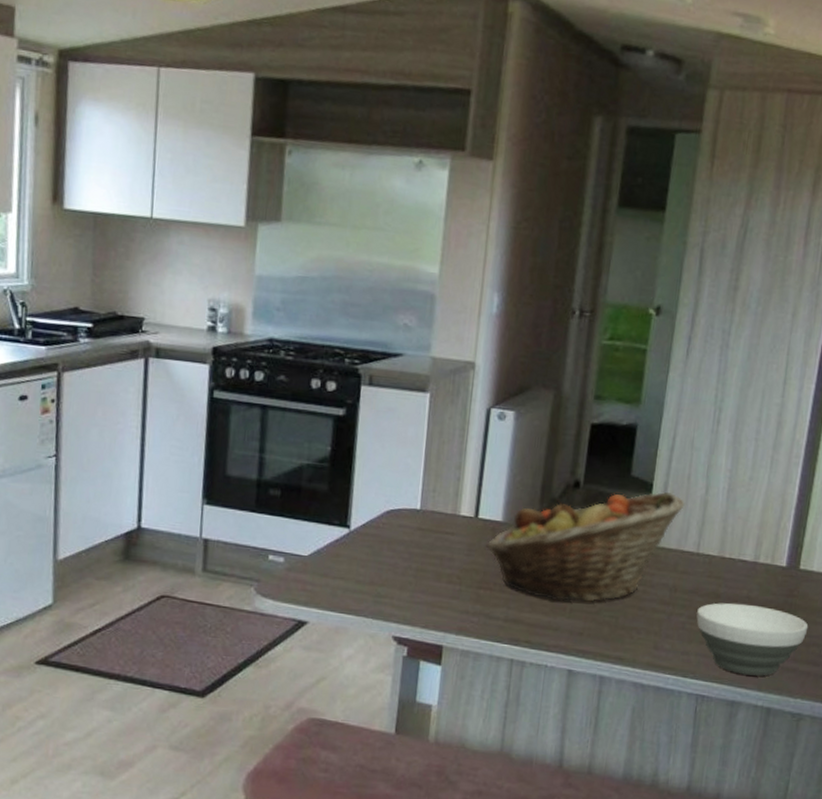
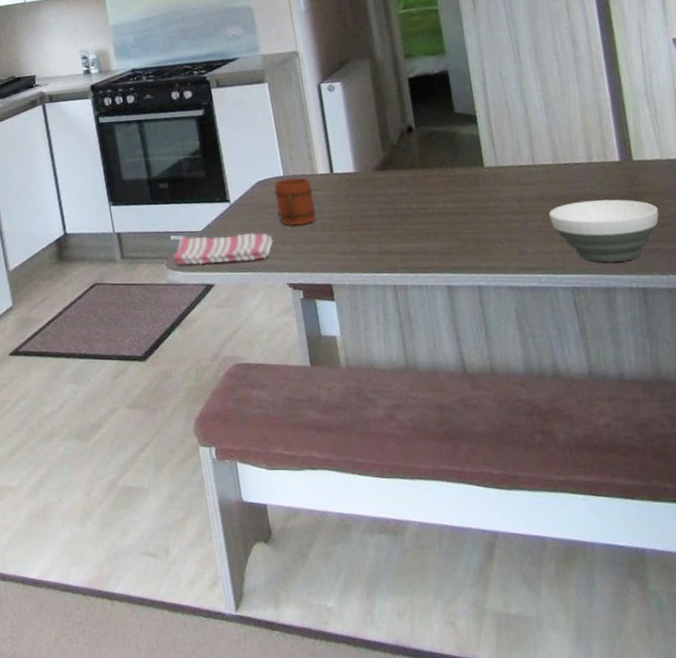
dish towel: none [266,558,390,603] -> present [173,232,274,266]
mug: none [402,513,450,571] -> present [273,177,316,226]
fruit basket: present [486,491,685,602] -> none [346,119,510,229]

